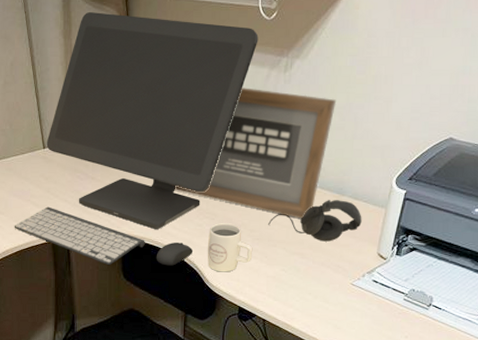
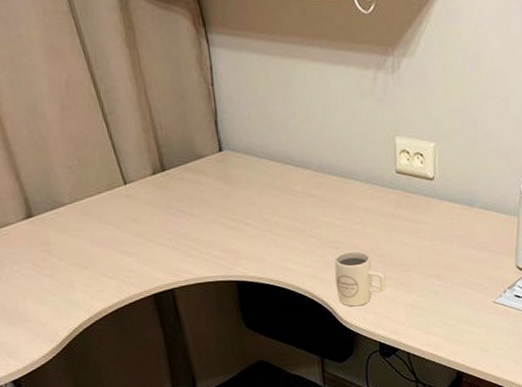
computer: present [14,12,259,266] -> none [103,14,359,315]
picture frame: present [174,88,337,219] -> none [288,94,453,237]
headphones: present [268,200,362,242] -> none [398,212,496,260]

